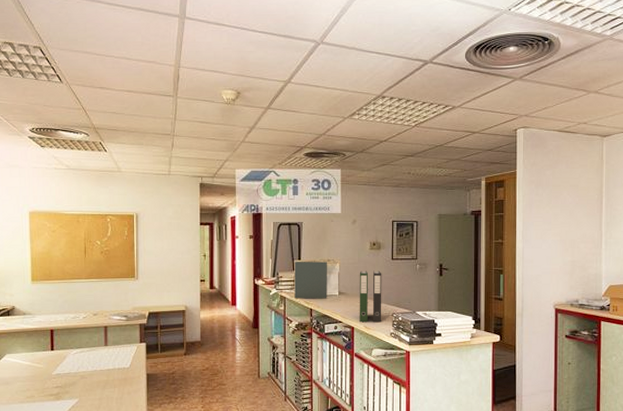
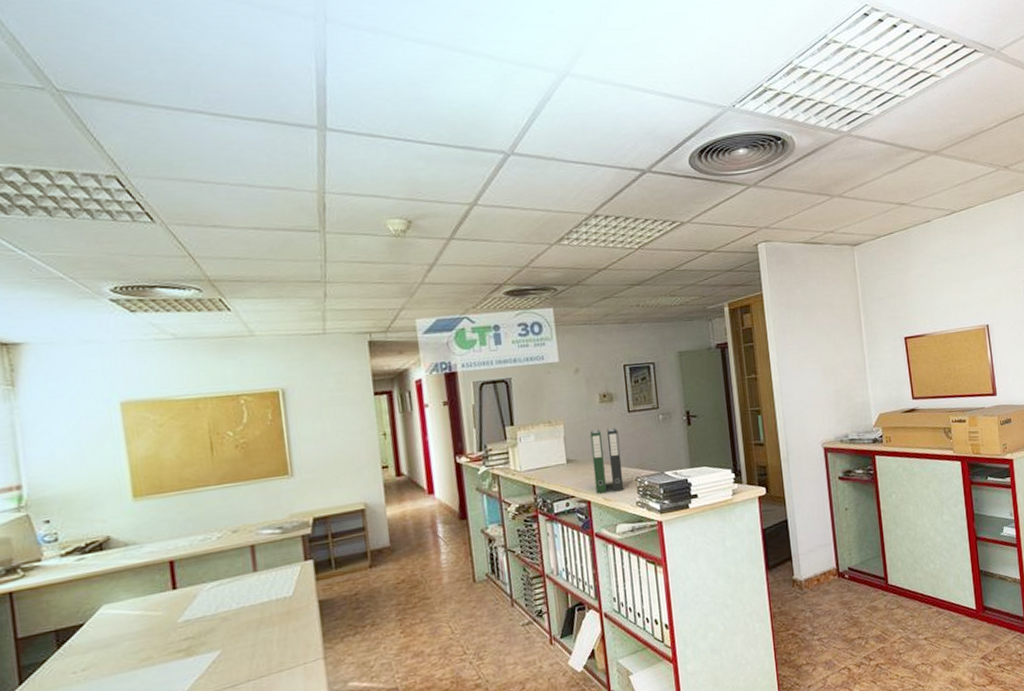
binder: present [294,262,327,299] -> none [505,424,553,475]

